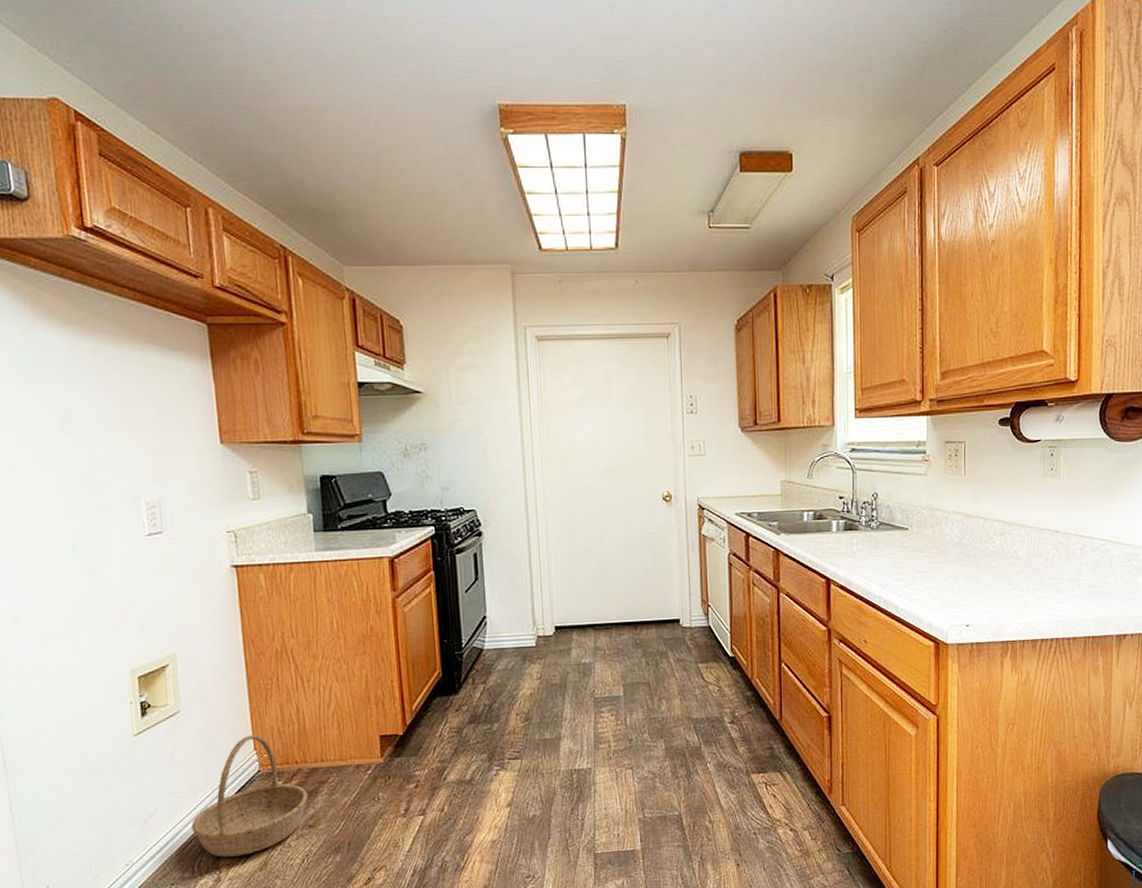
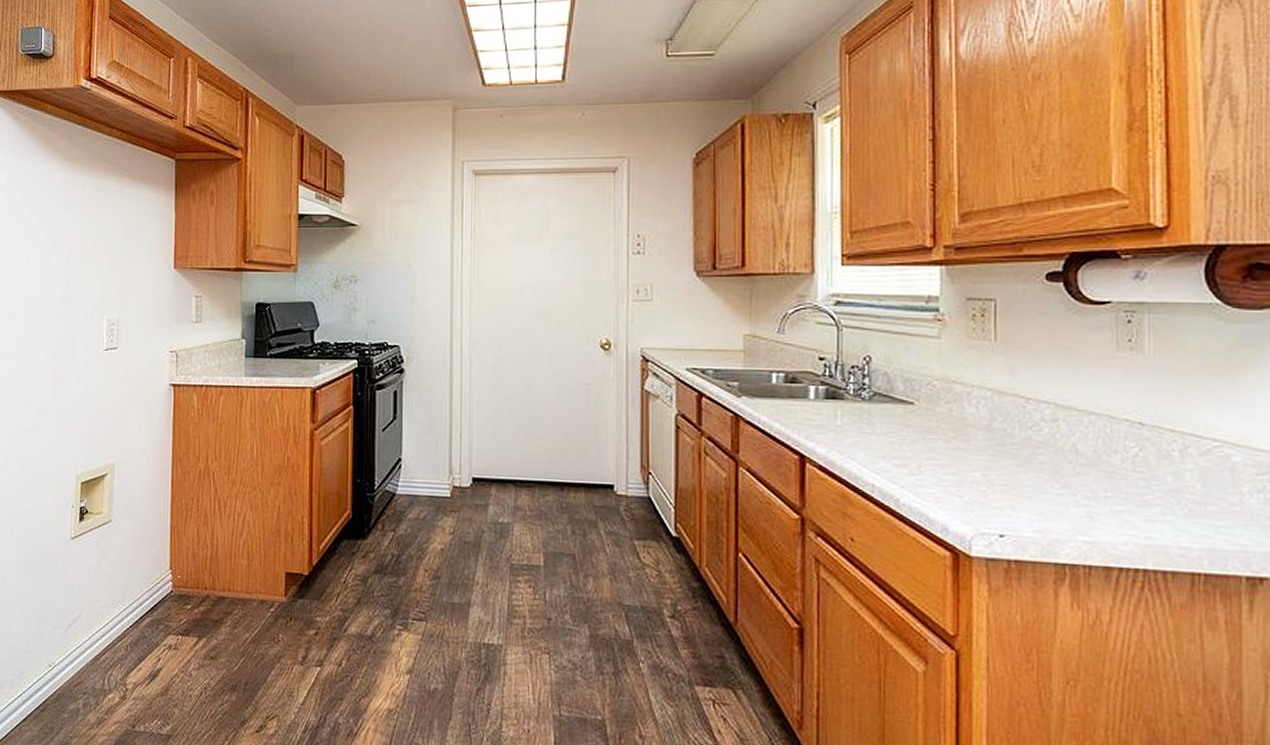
basket: present [191,734,308,858] -> none [107,553,213,677]

